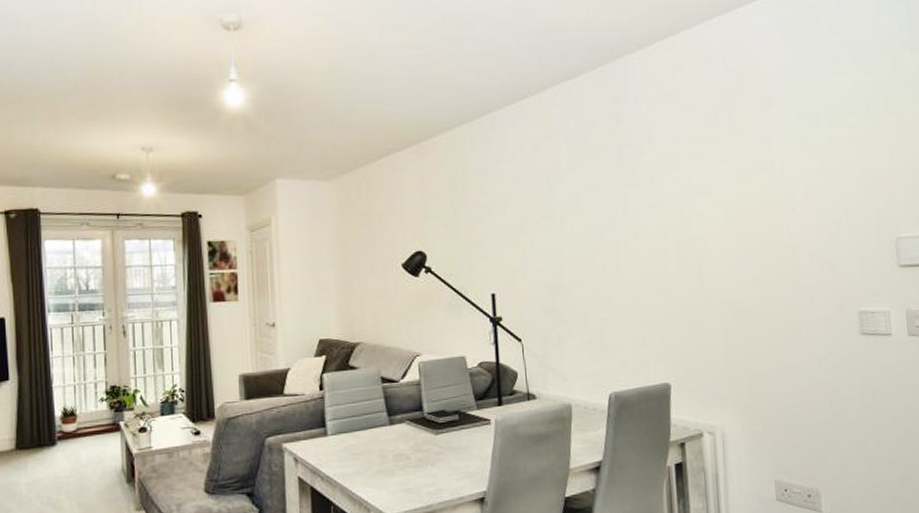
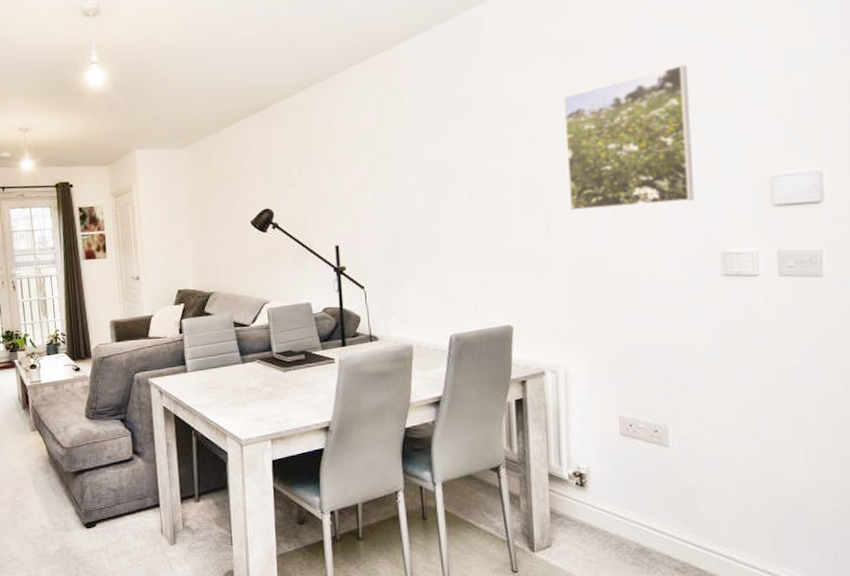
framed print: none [710,126,832,264] -> present [562,64,695,210]

